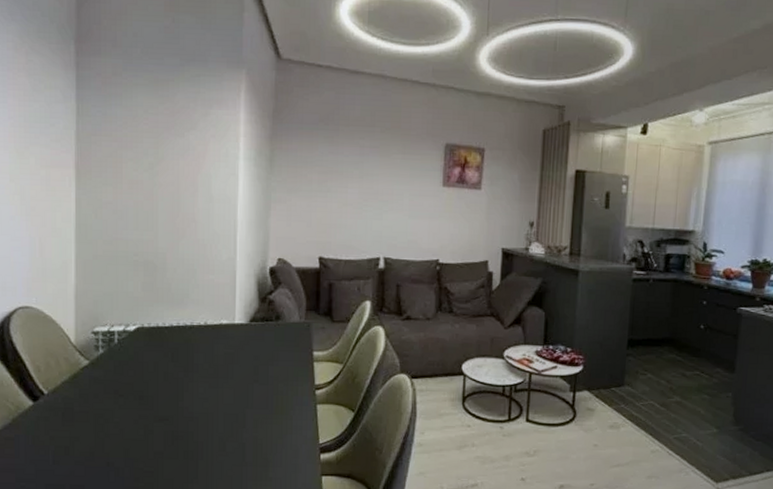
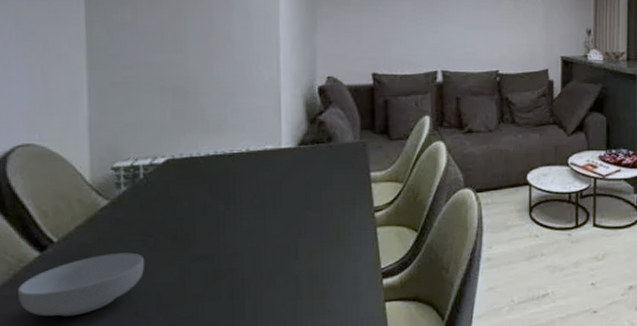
cereal bowl: none [16,408,116,460] -> present [18,252,145,317]

